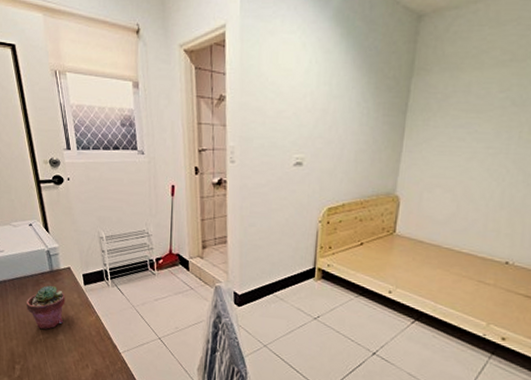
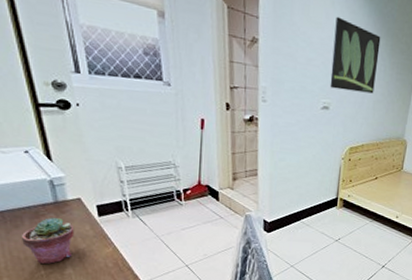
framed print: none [303,59,362,143] -> present [330,16,381,94]

